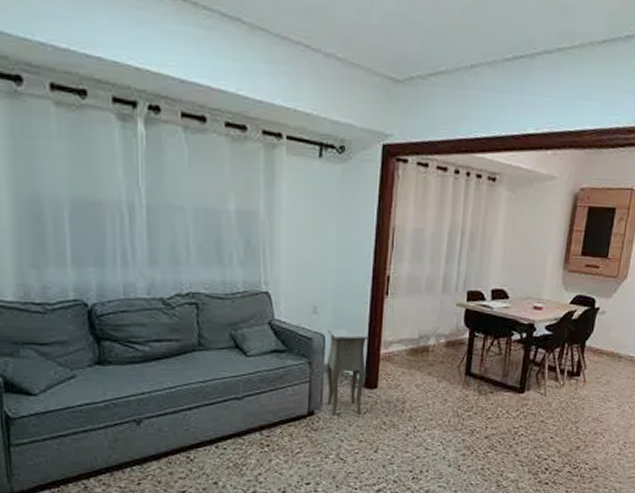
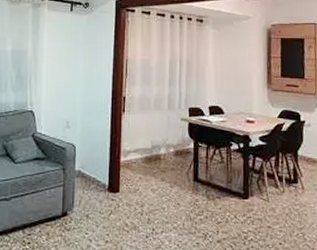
side table: present [326,329,373,414] -> none [77,140,116,216]

